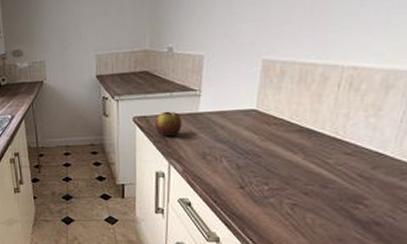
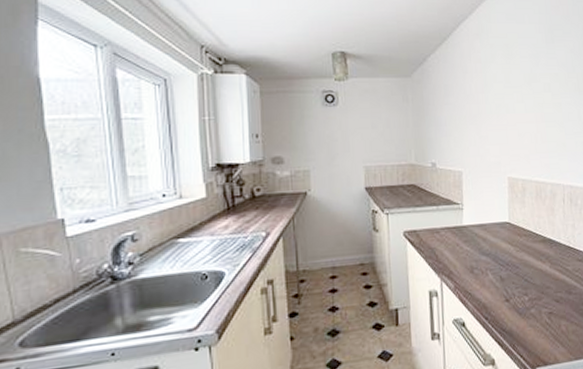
apple: present [155,111,182,137] -> none [425,224,450,252]

